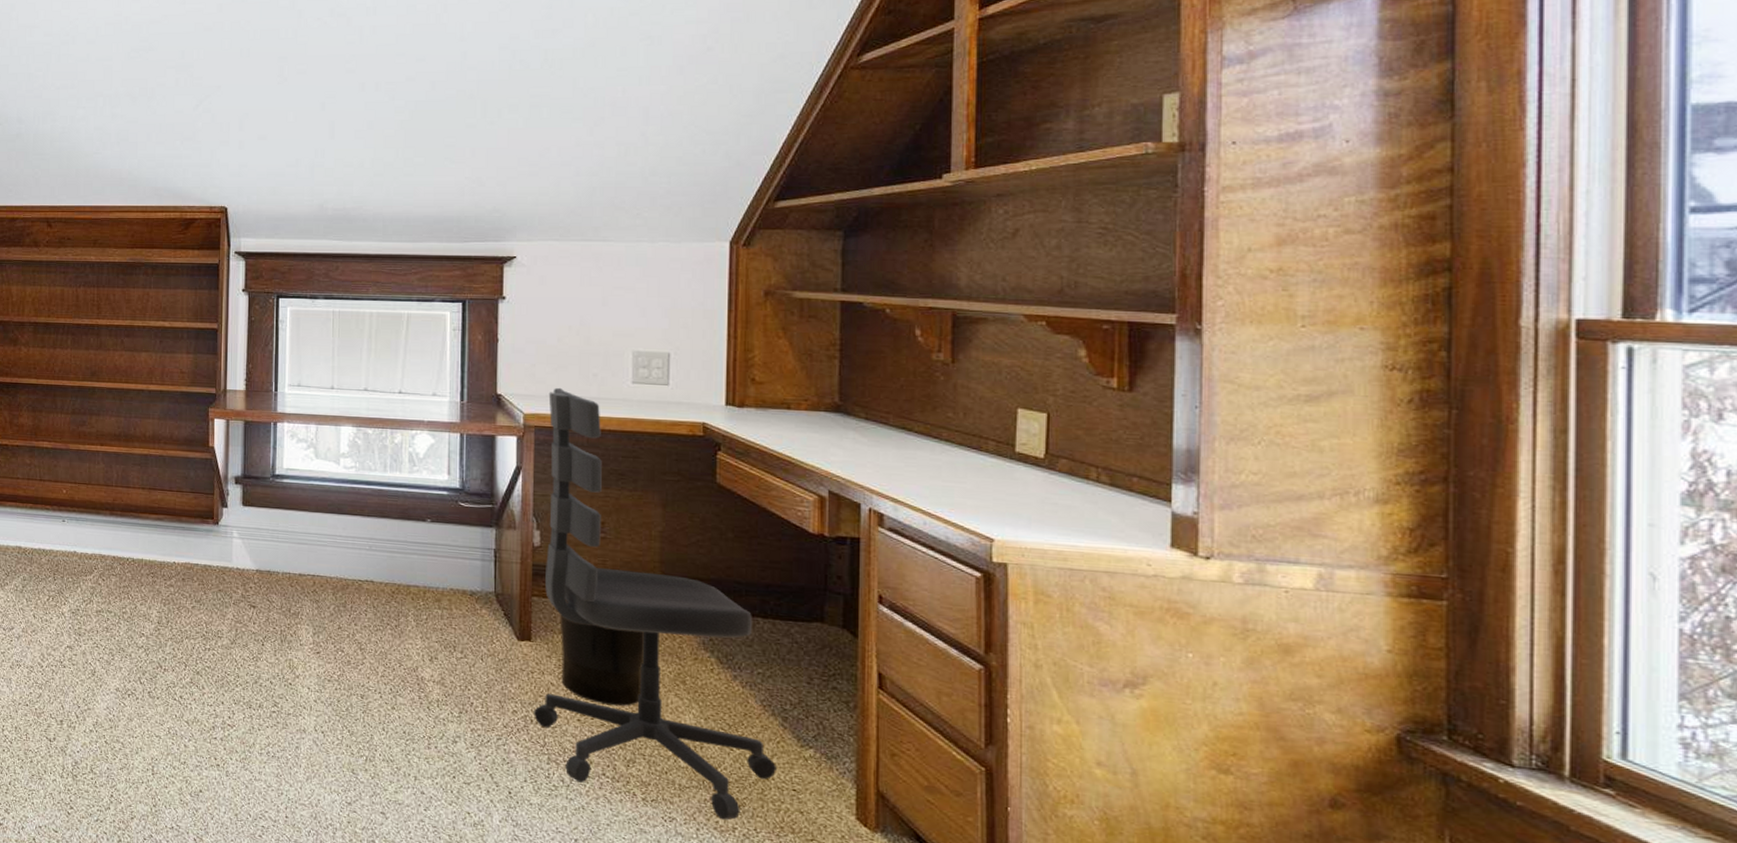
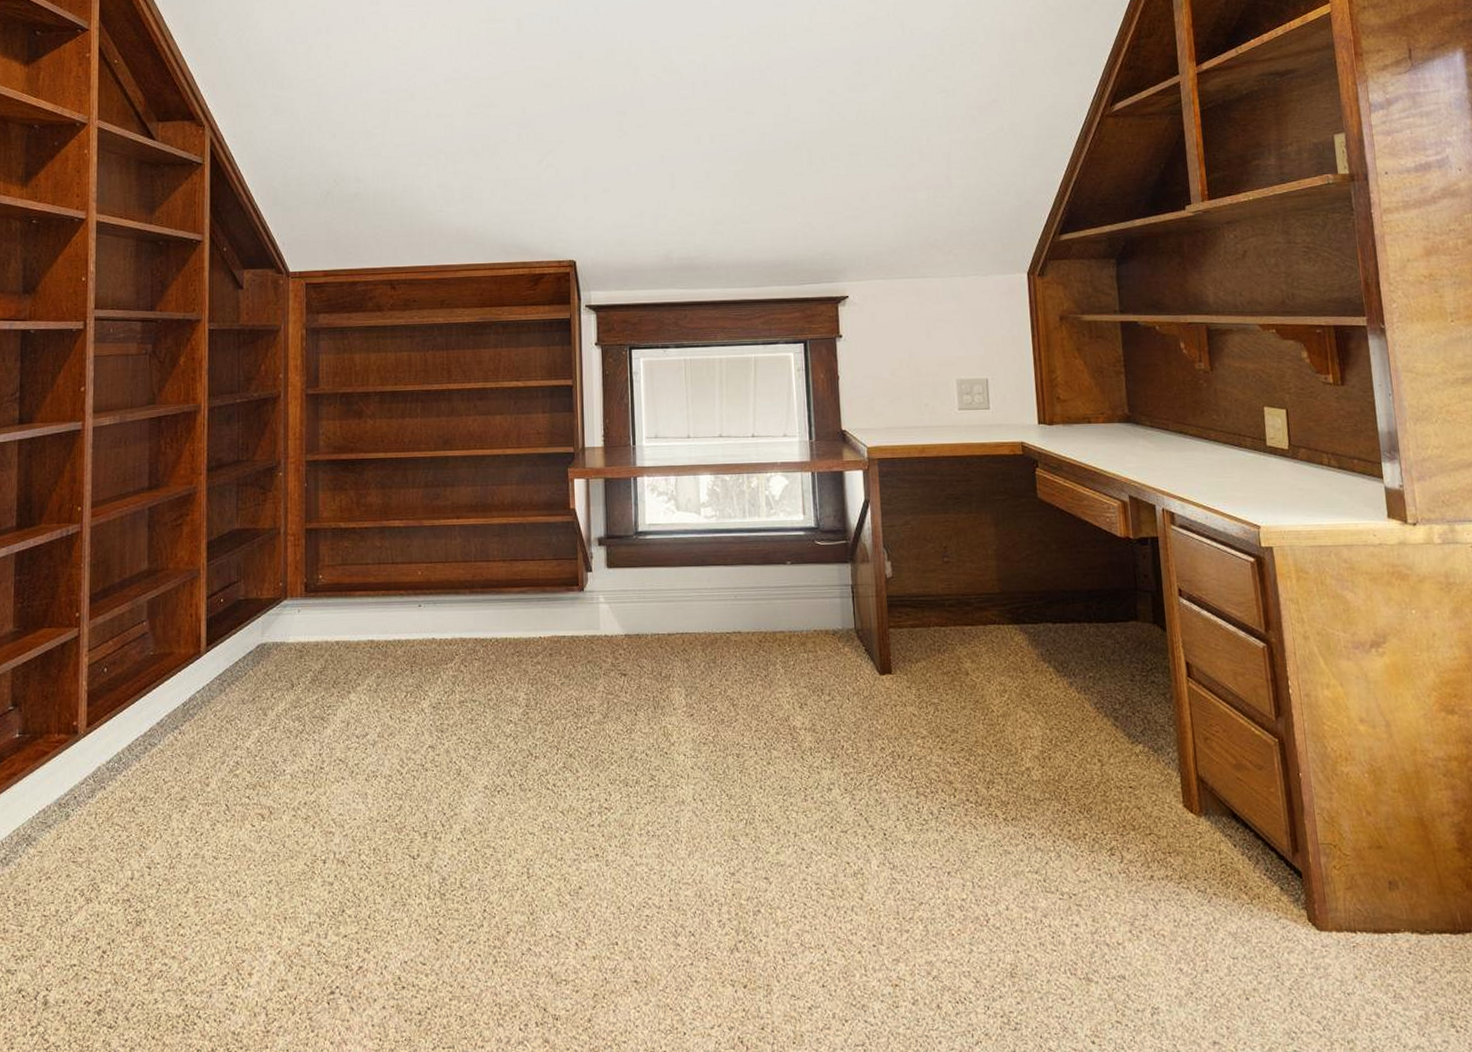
office chair: present [534,387,778,820] -> none [887,419,1115,828]
waste bin: present [560,599,644,706] -> none [915,627,993,728]

